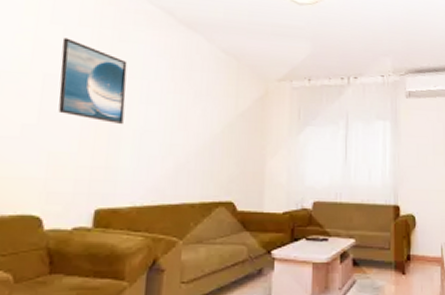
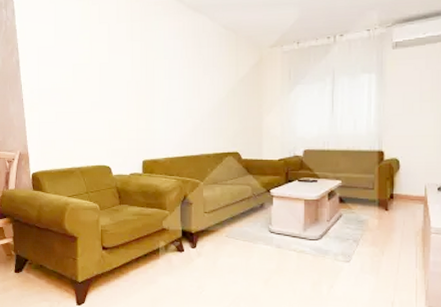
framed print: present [58,37,128,125] -> none [108,33,155,97]

